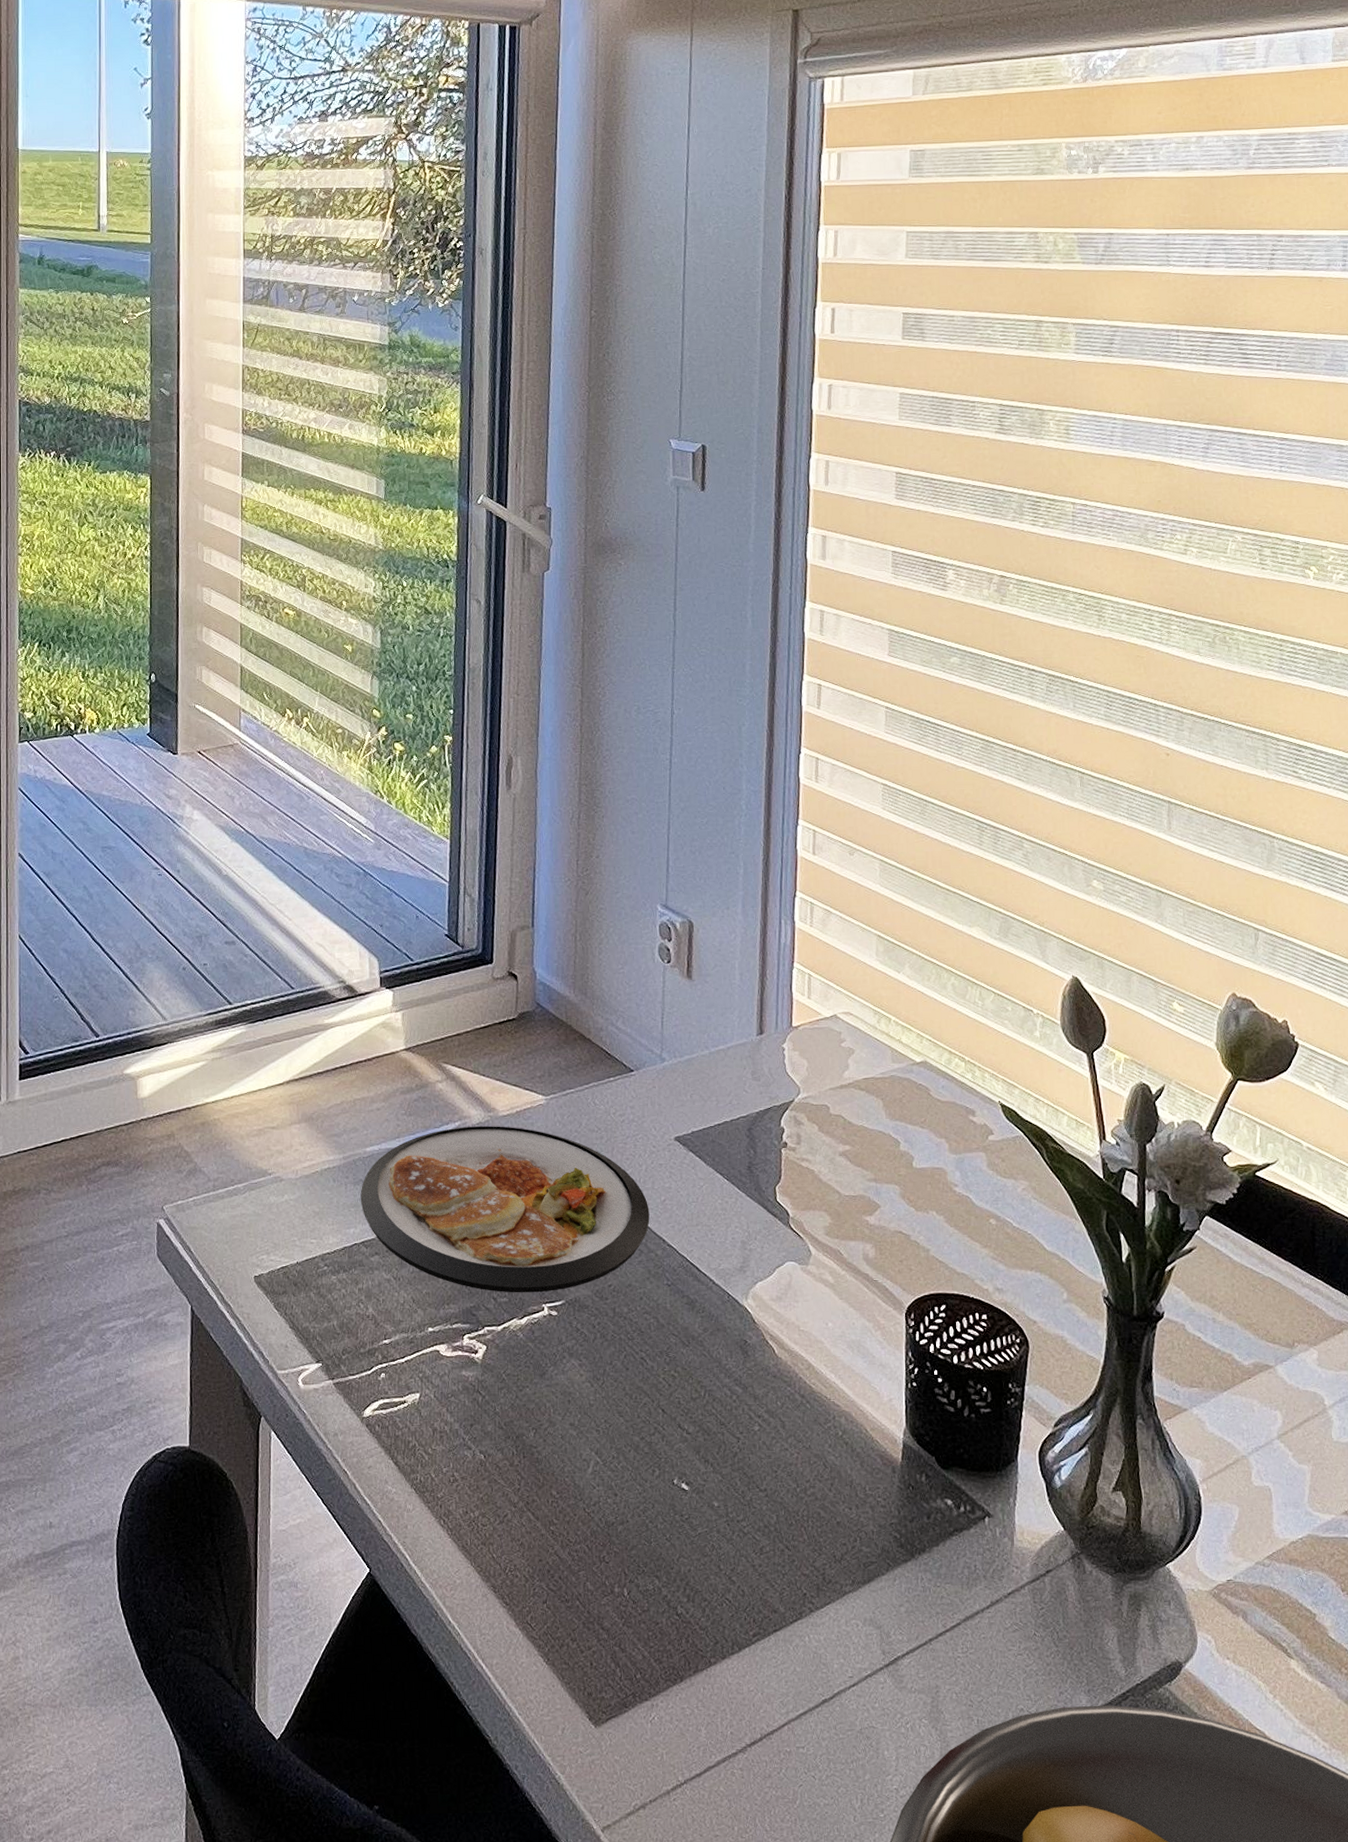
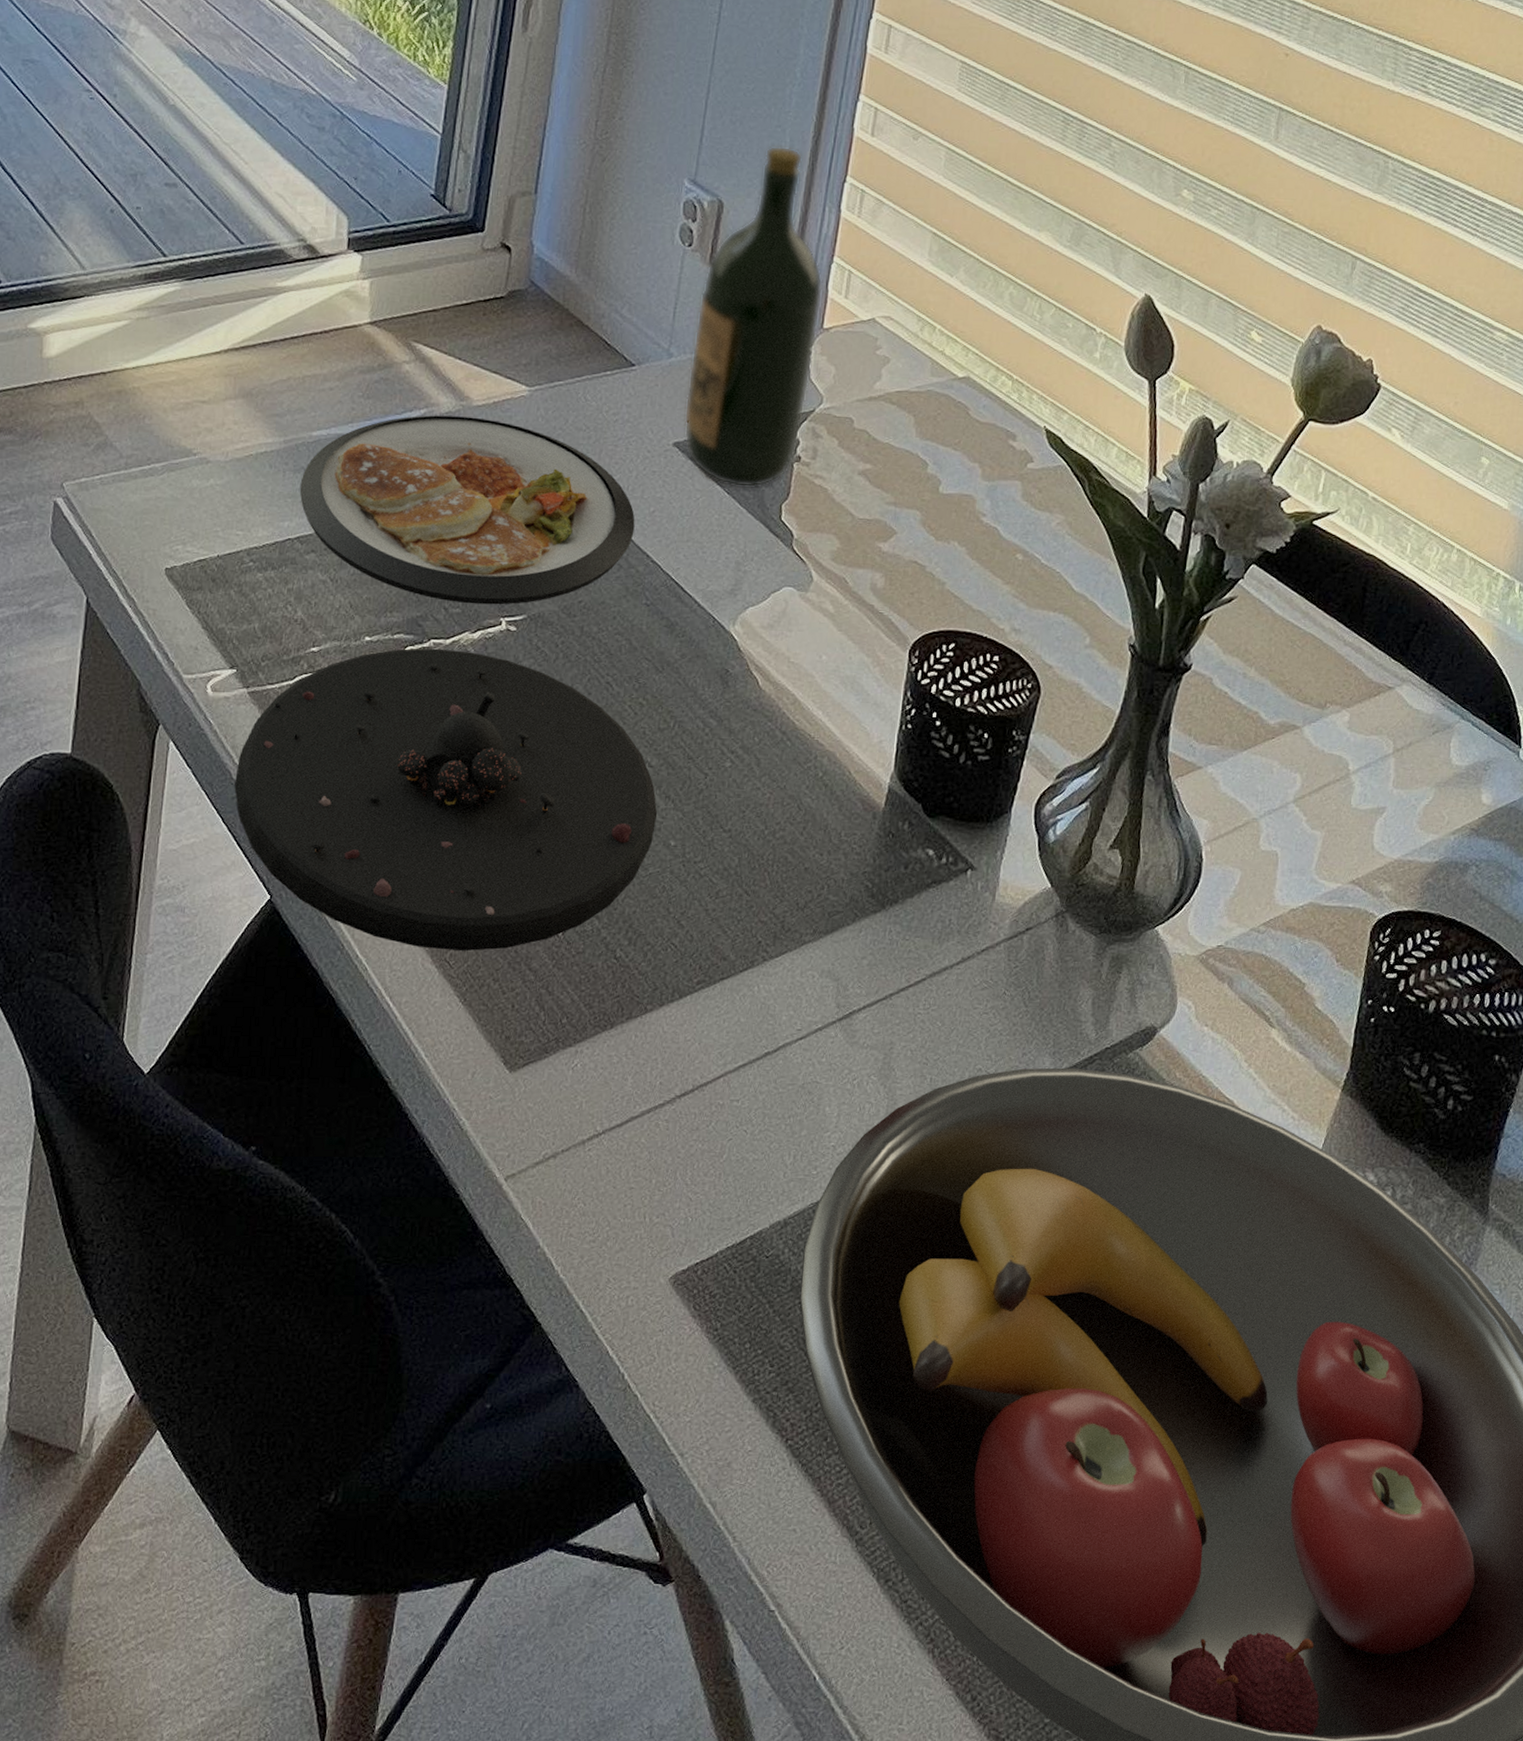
plate: none [329,1335,700,1613] -> present [234,648,658,951]
wine bottle: none [680,869,789,1174] -> present [684,145,823,488]

